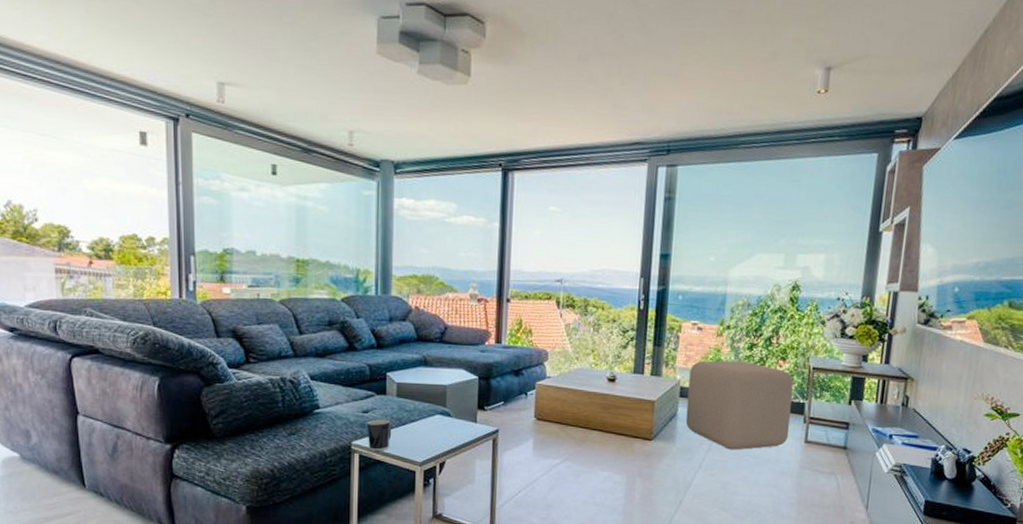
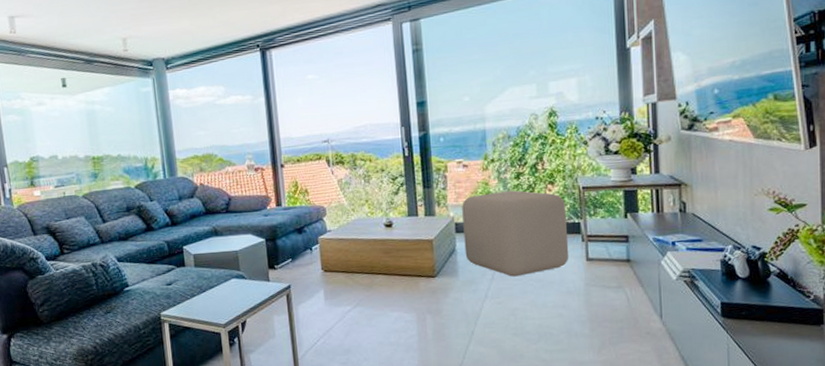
mug: present [367,419,392,451] -> none [172,289,195,319]

